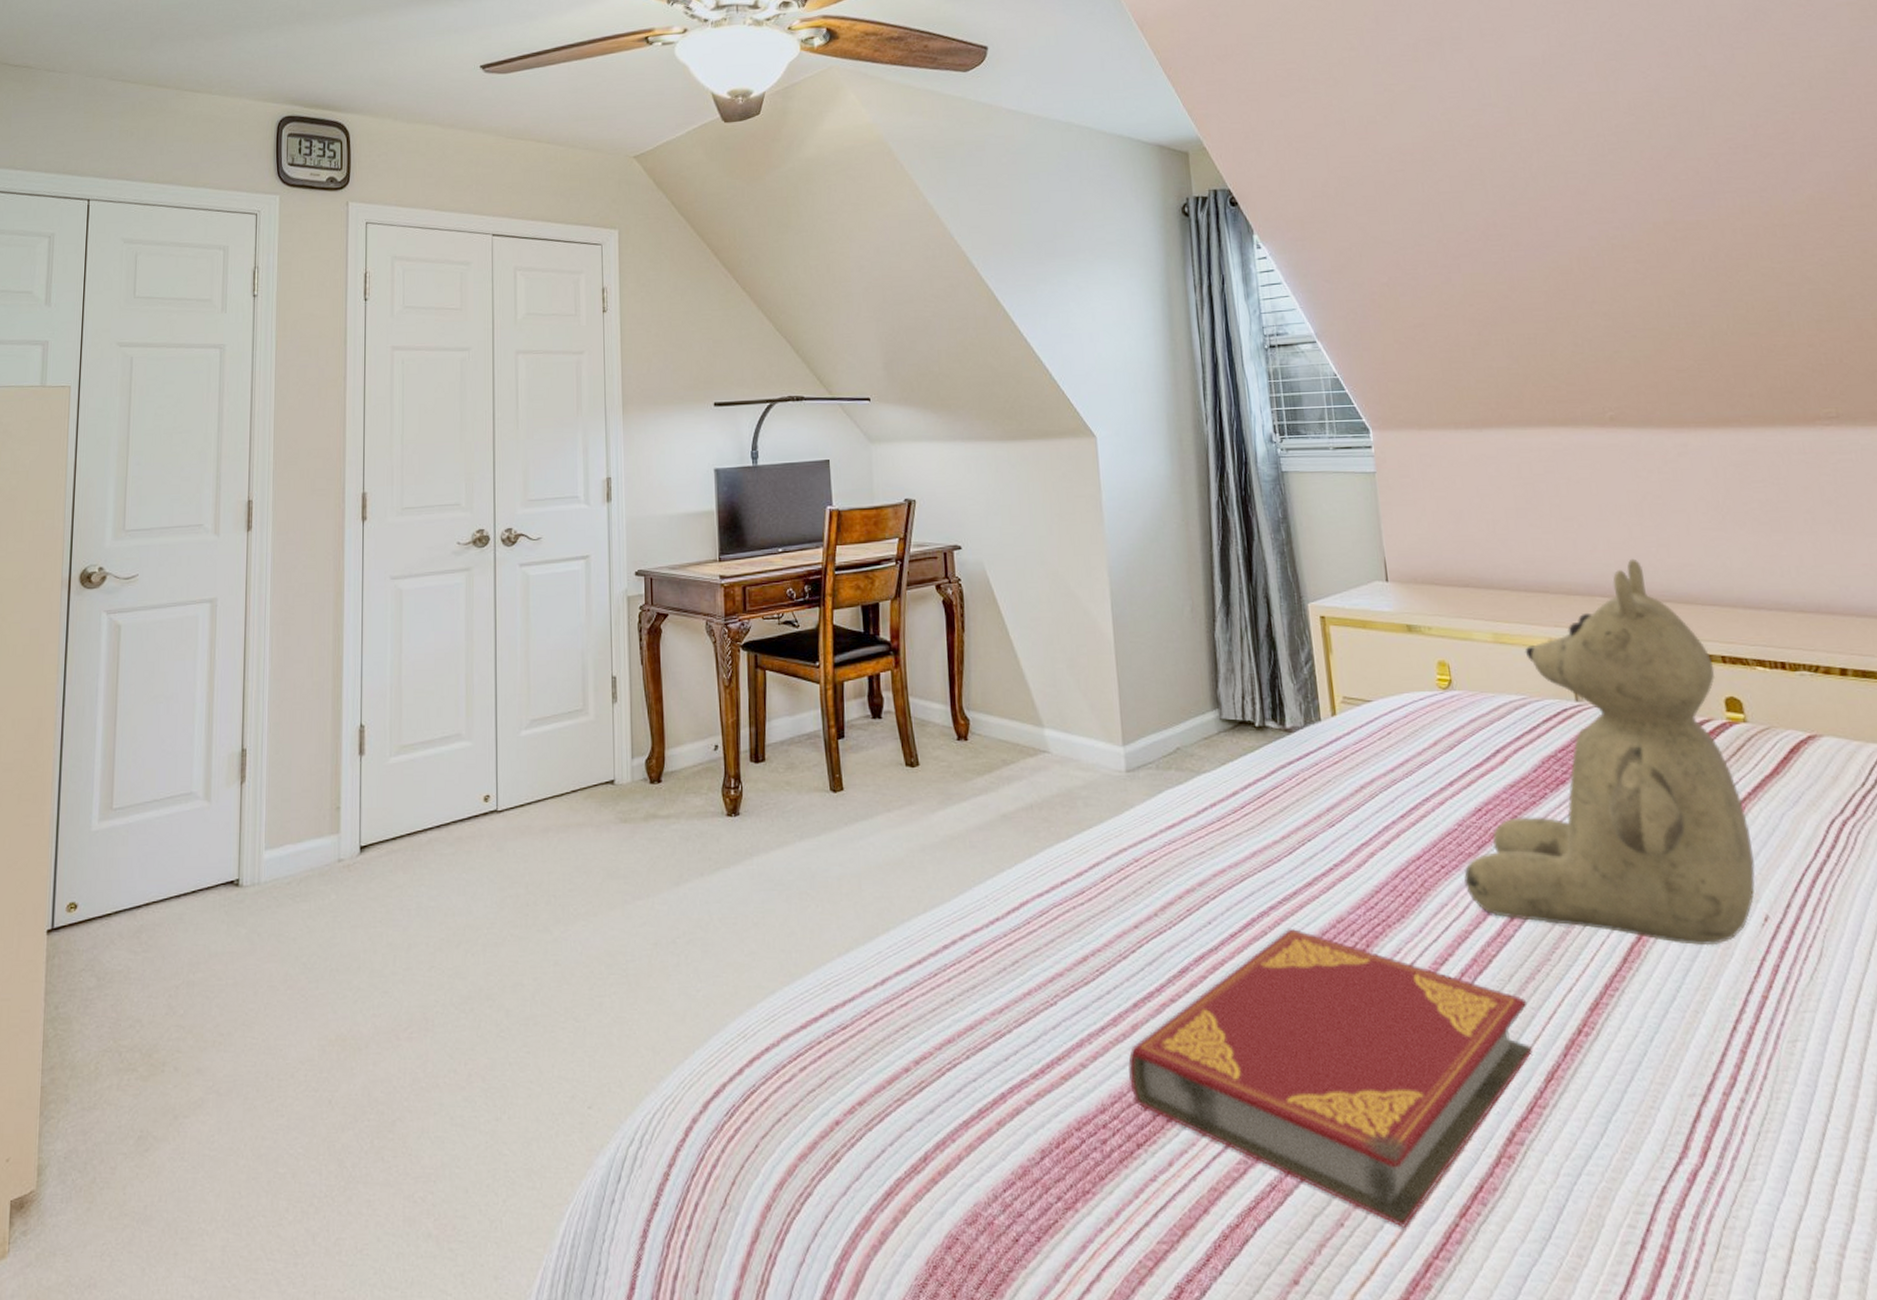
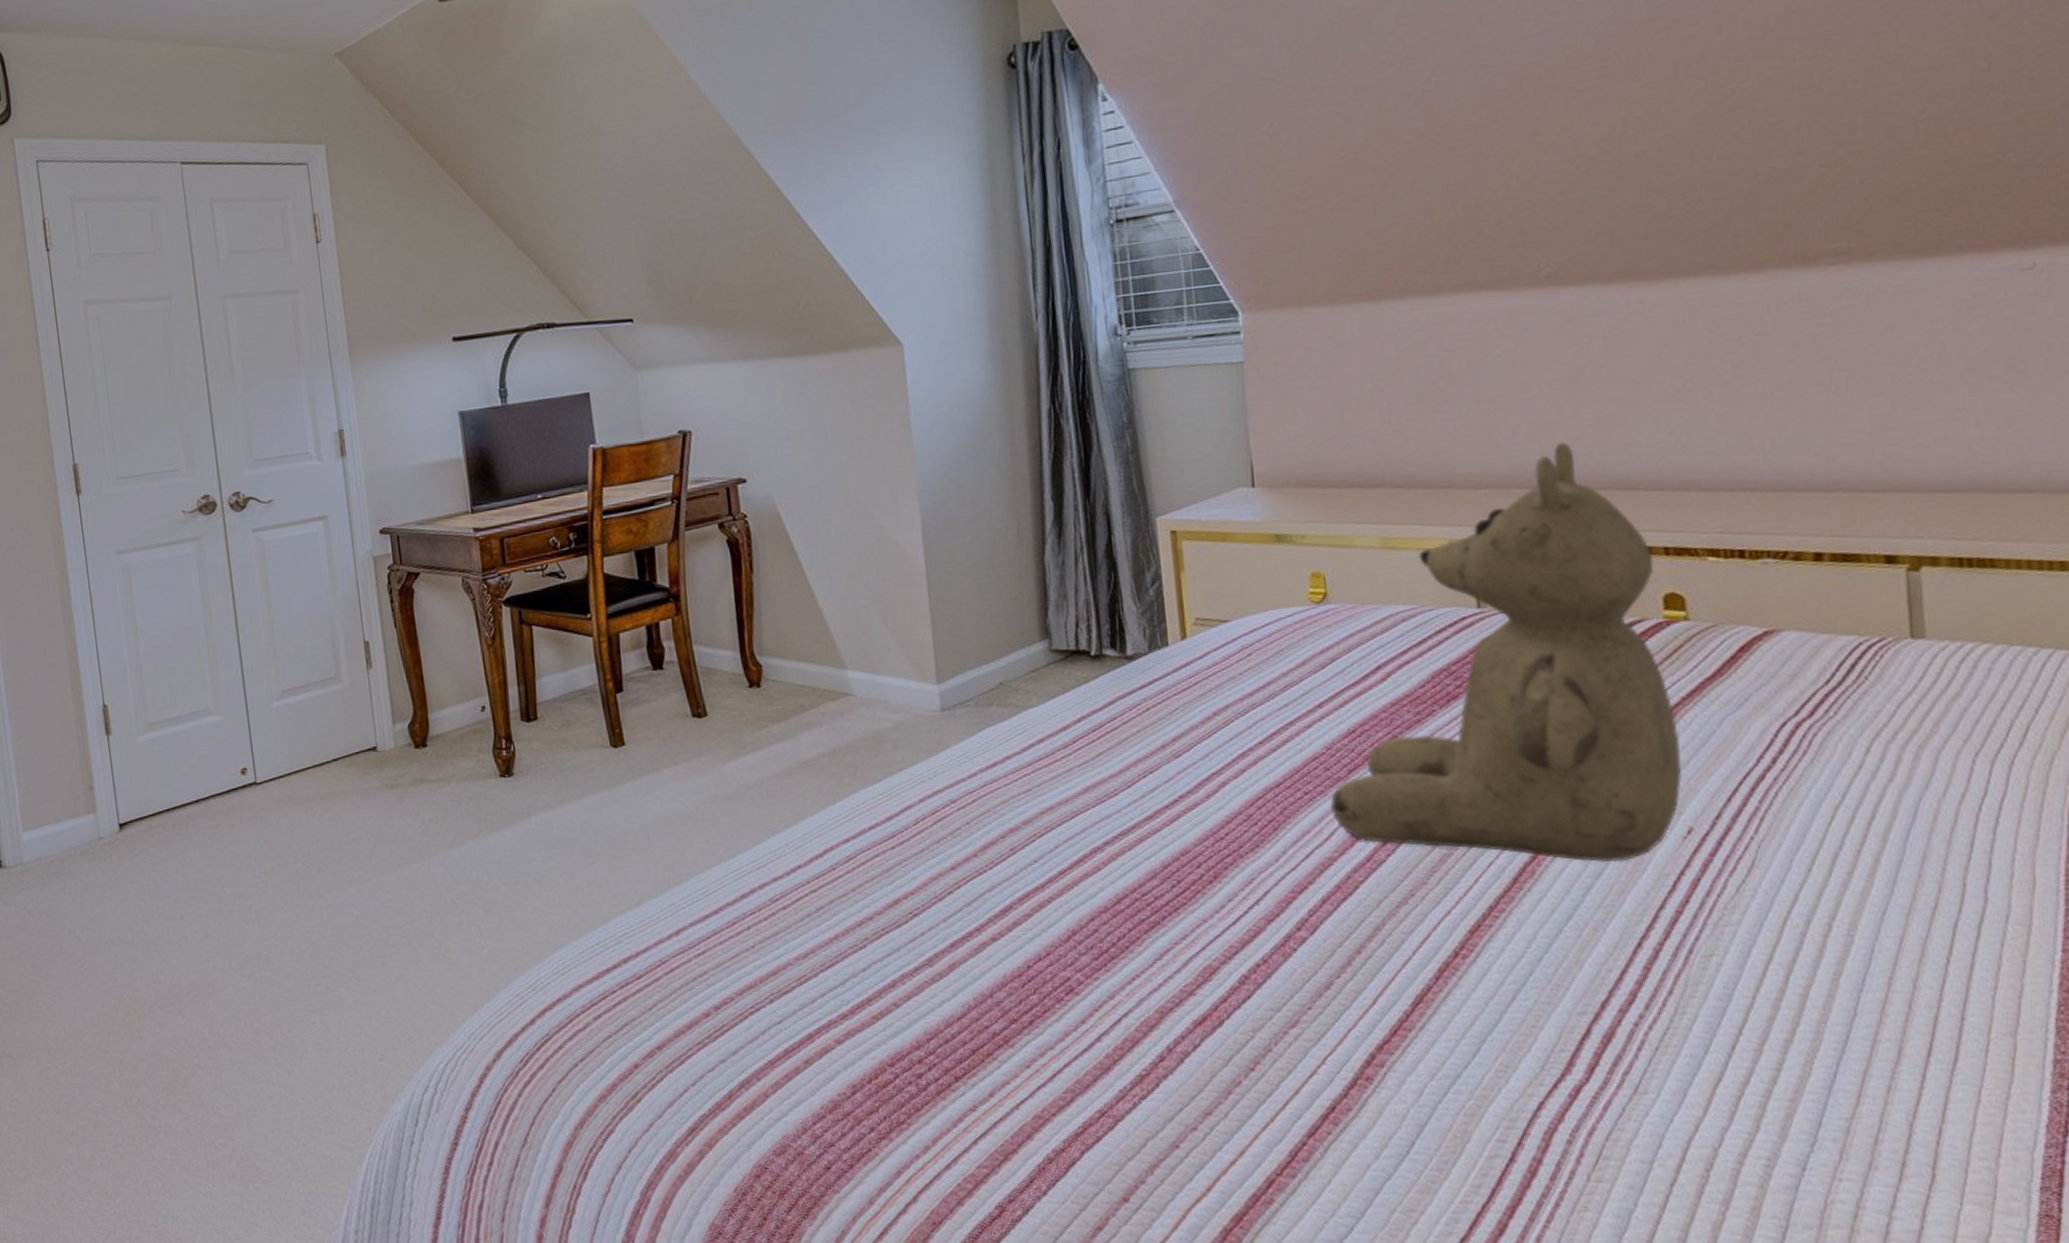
hardback book: present [1128,929,1534,1228] -> none [945,863,1401,1148]

